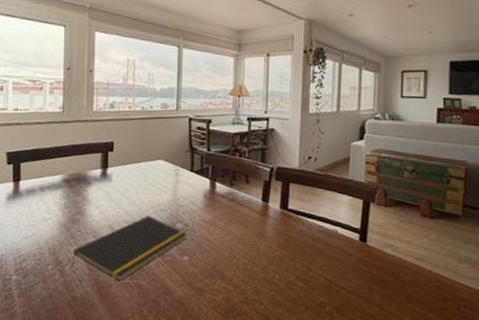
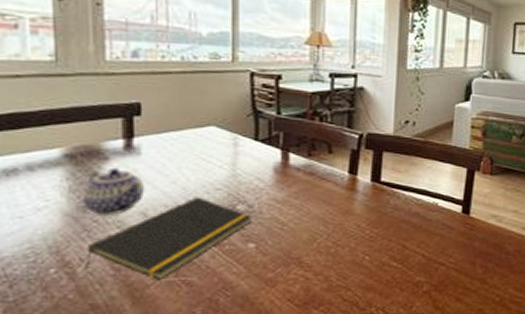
teapot: none [72,190,113,227] -> present [82,167,145,215]

